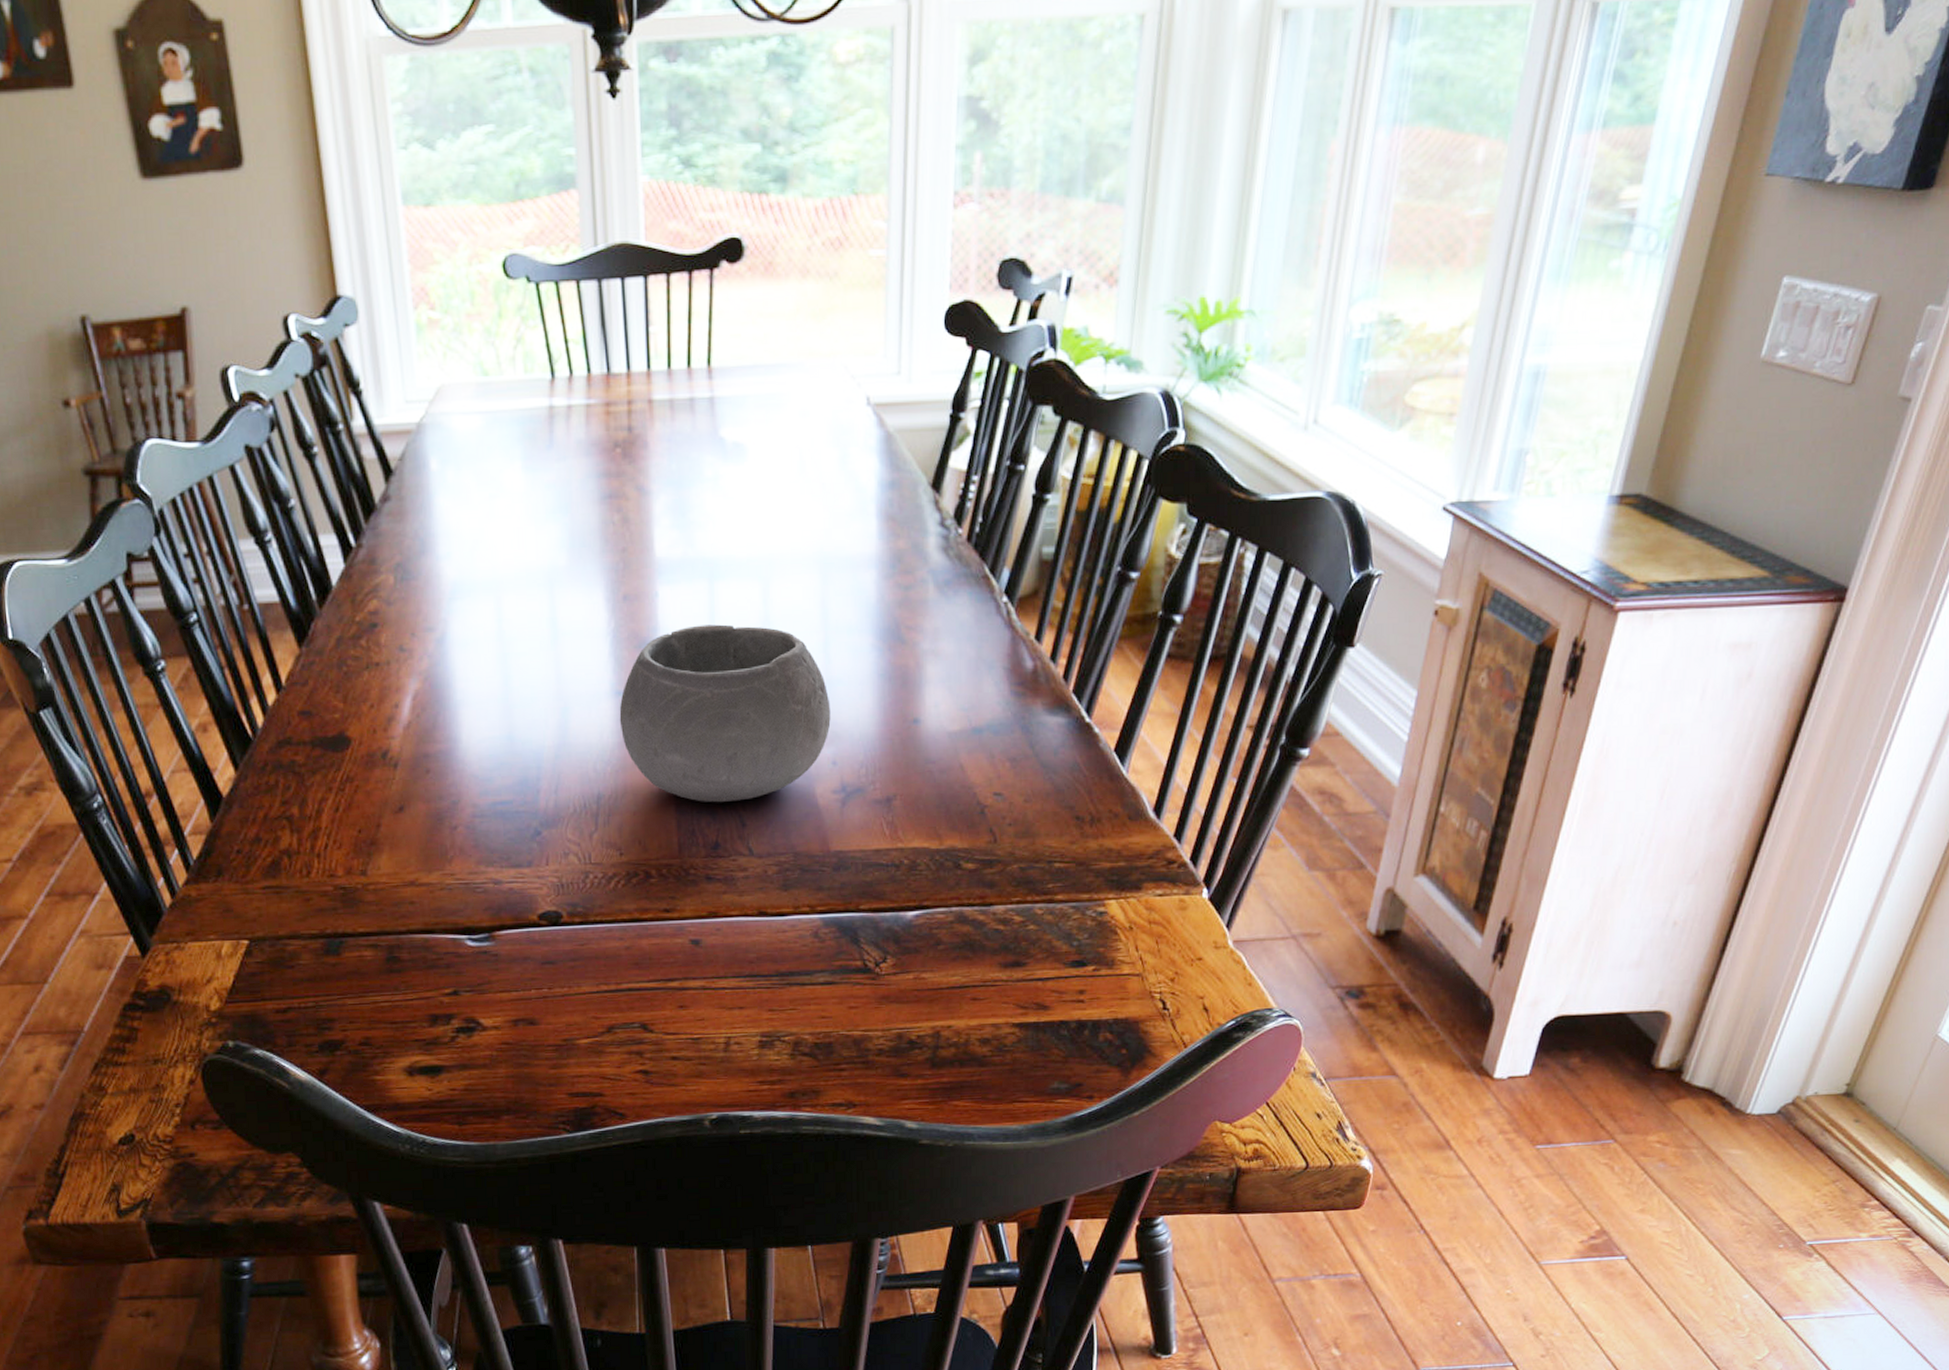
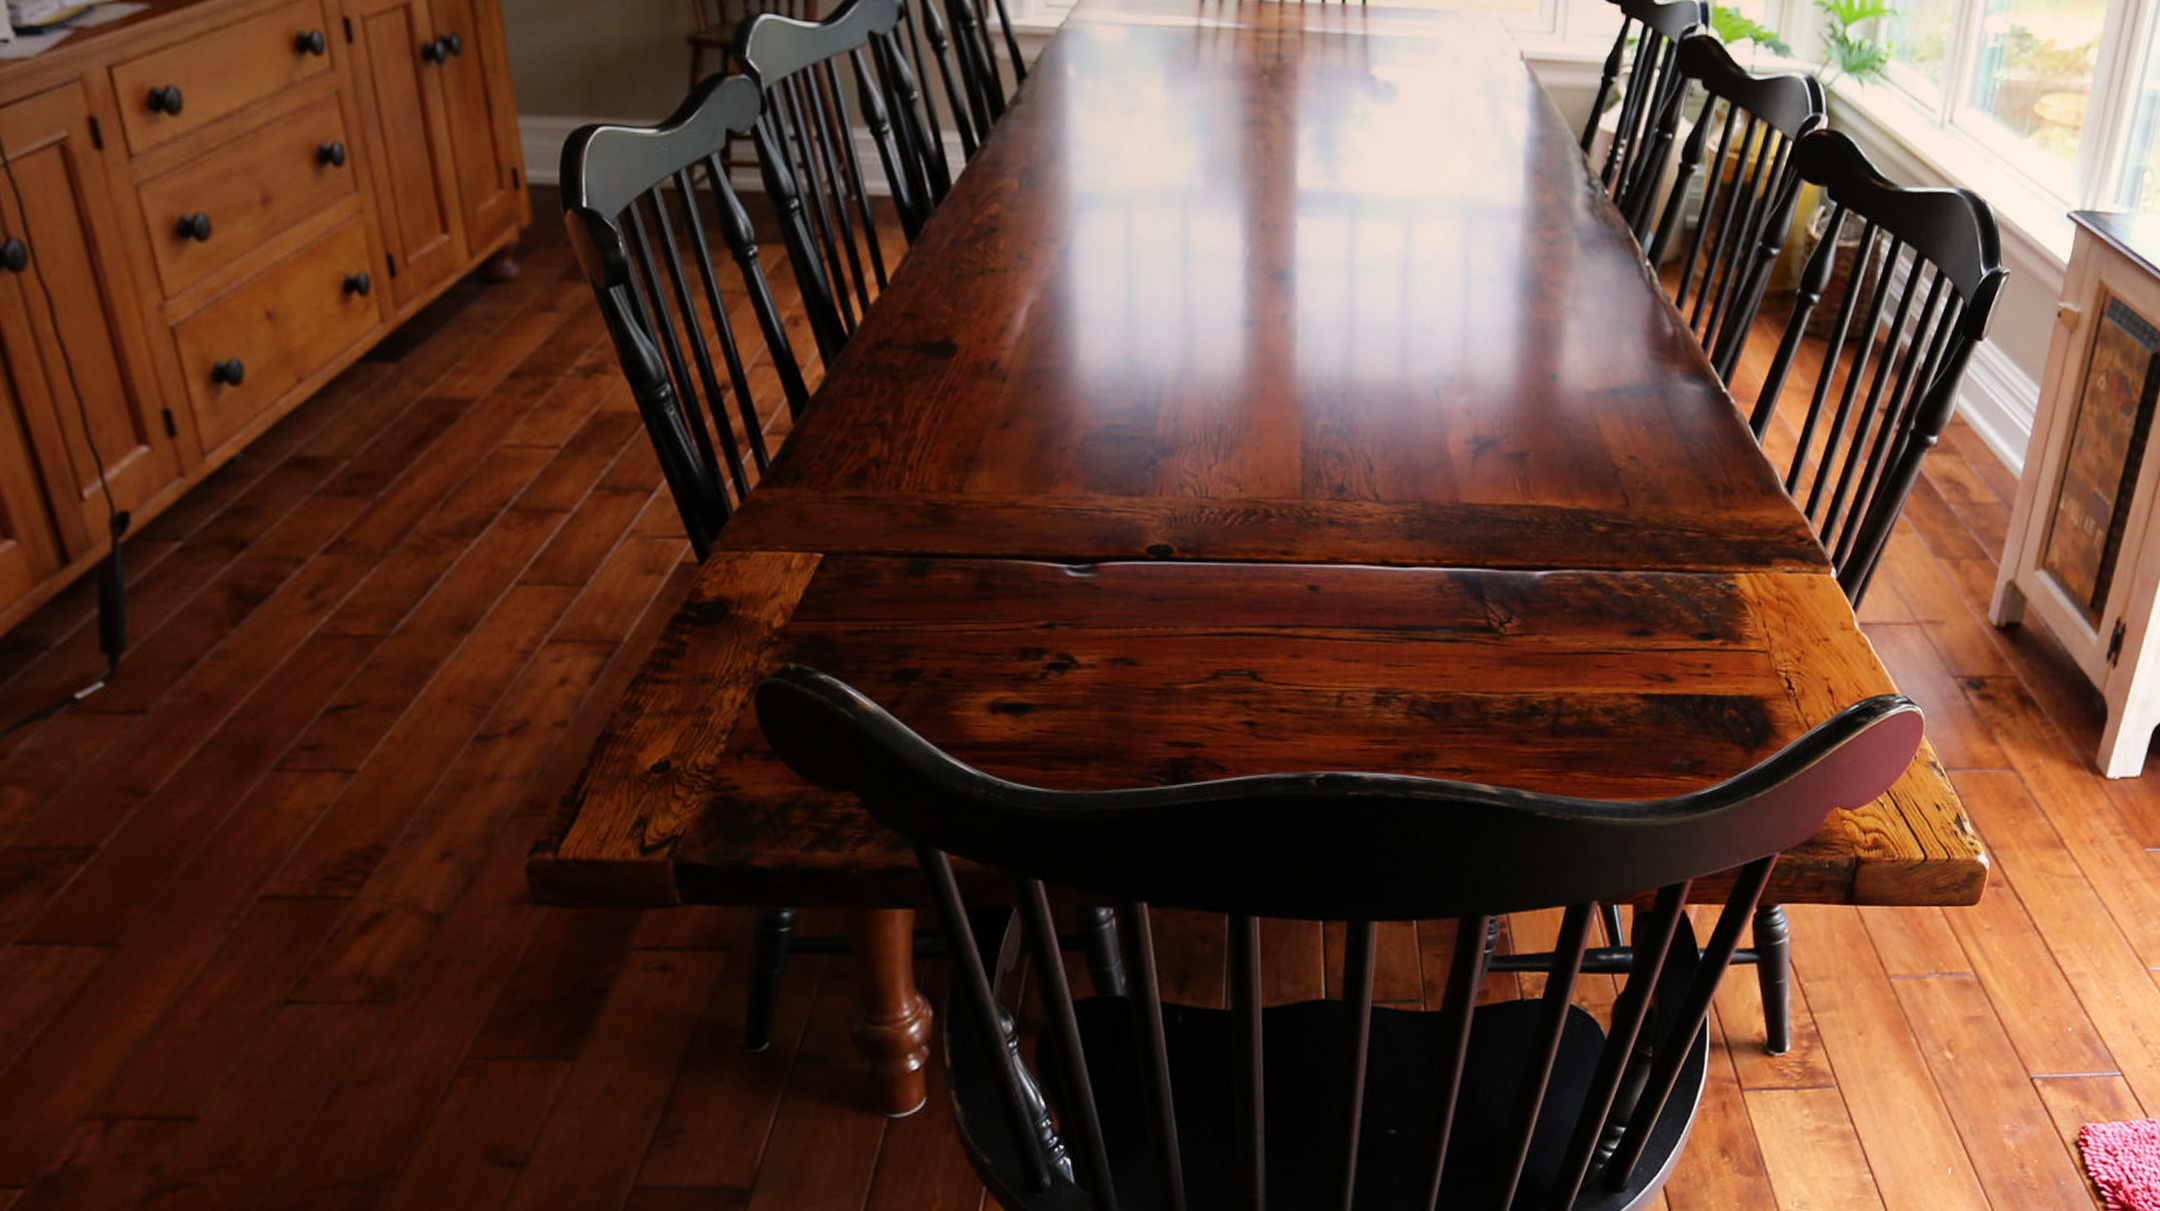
bowl: present [619,624,831,803] -> none [1248,260,1468,445]

